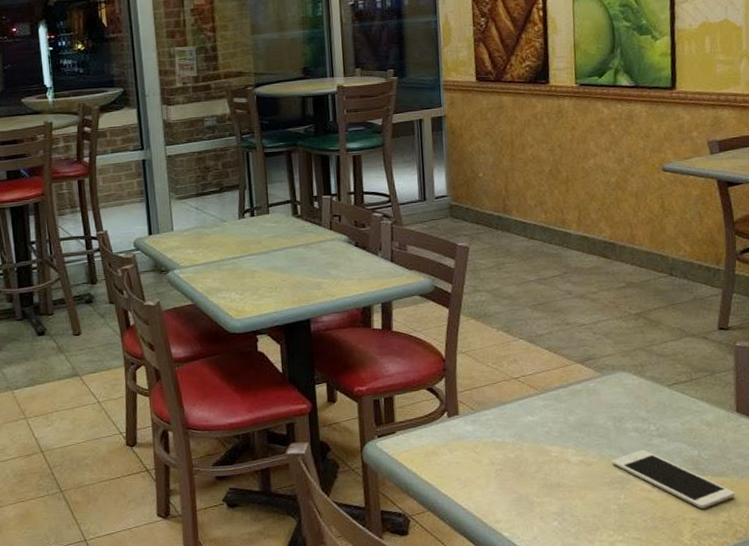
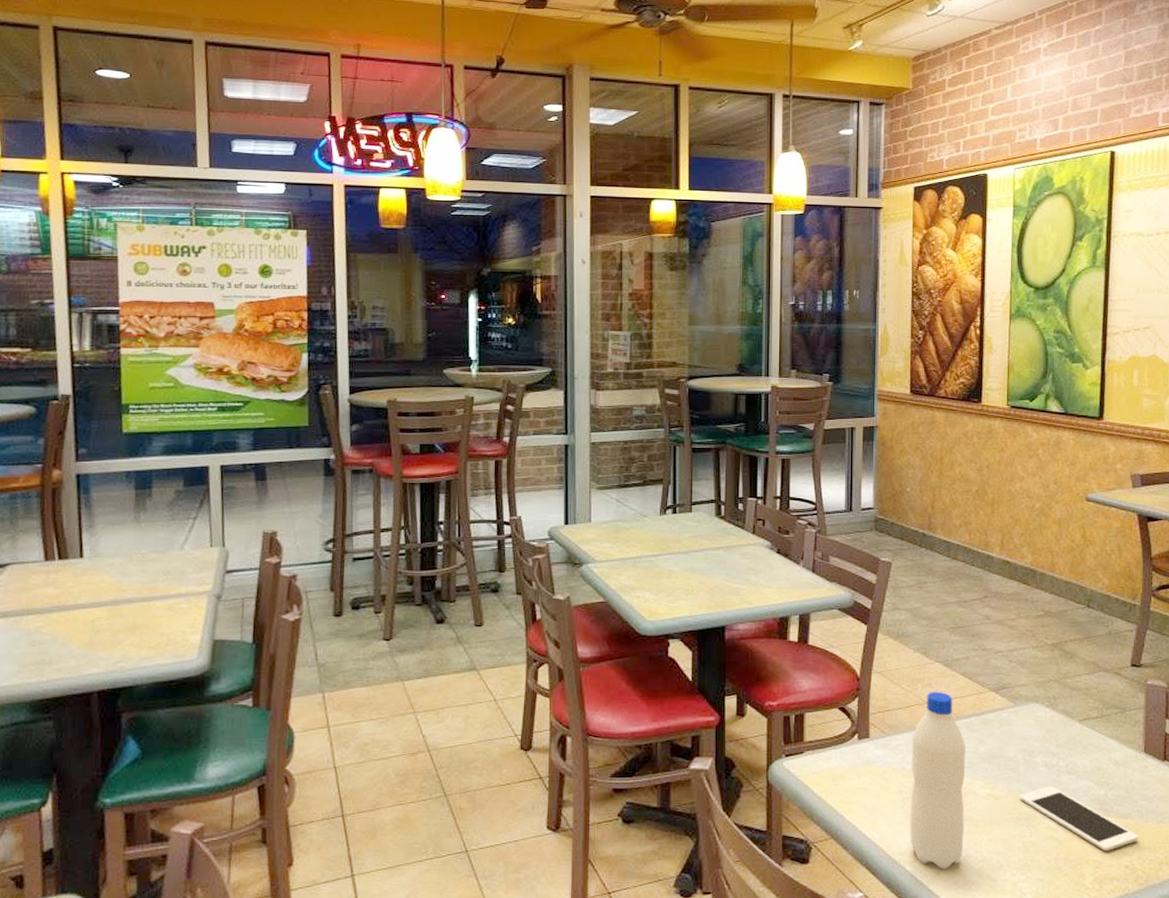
water bottle: none [500,366,559,534] -> present [910,691,966,869]

